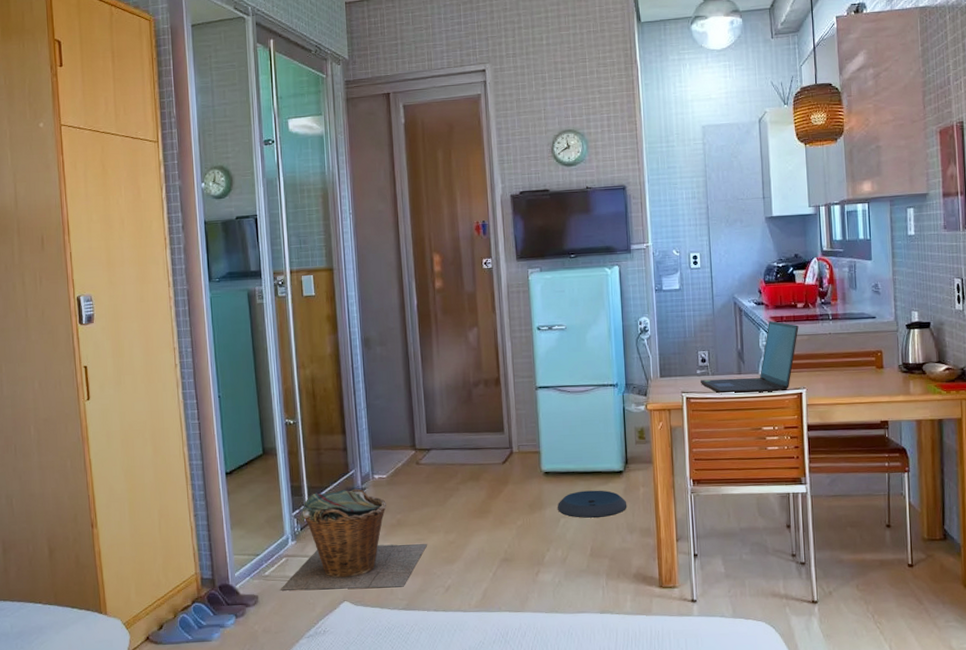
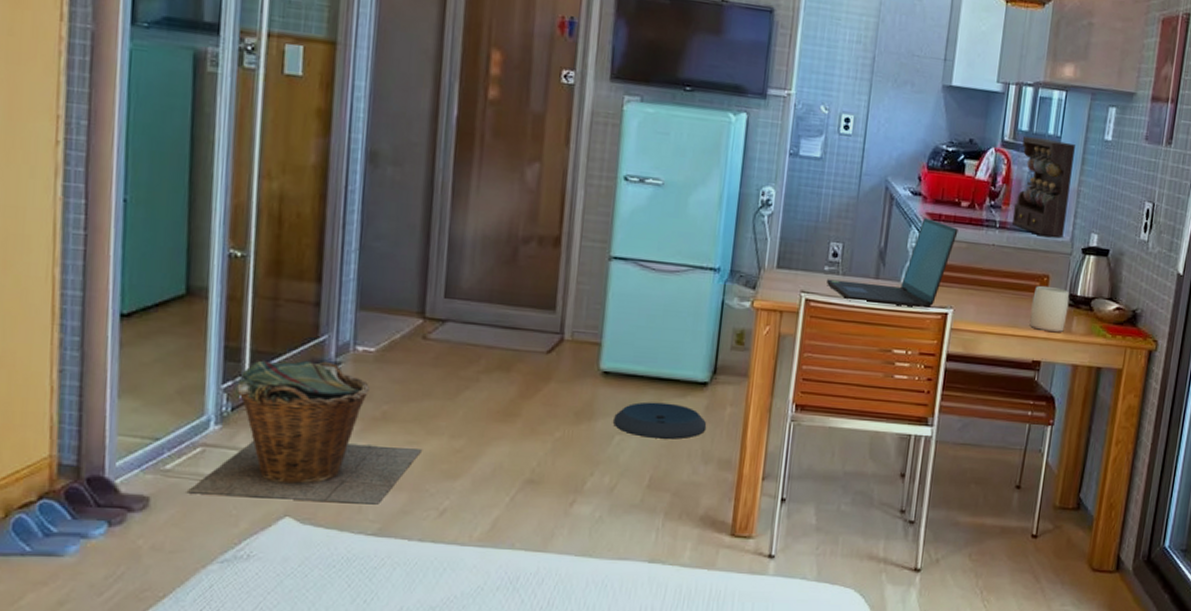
spice rack: none [839,242,888,321] -> present [1012,137,1075,238]
mug: none [871,359,904,396] -> present [1029,285,1070,333]

